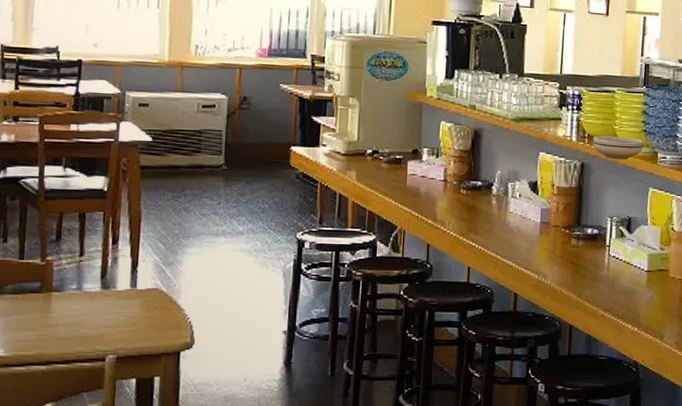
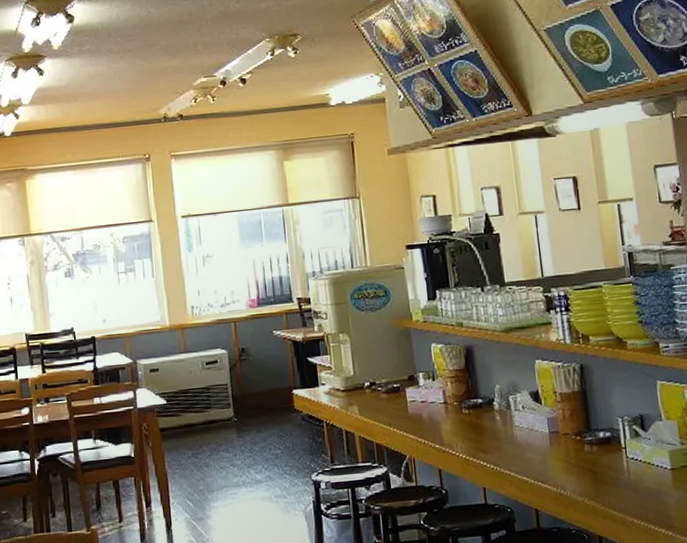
bowl: present [593,135,645,160] -> none [588,331,643,357]

